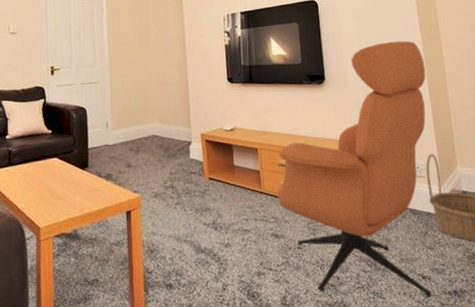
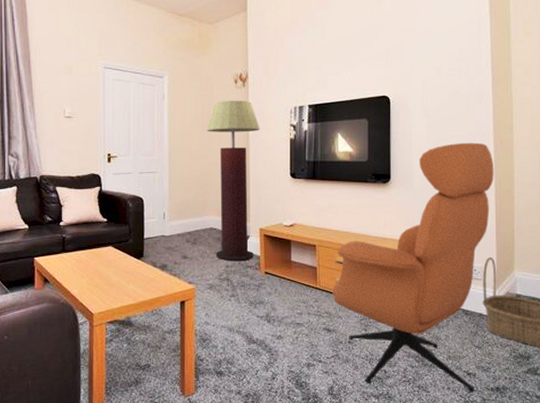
floor lamp: none [144,10,196,169] -> present [206,100,260,262]

